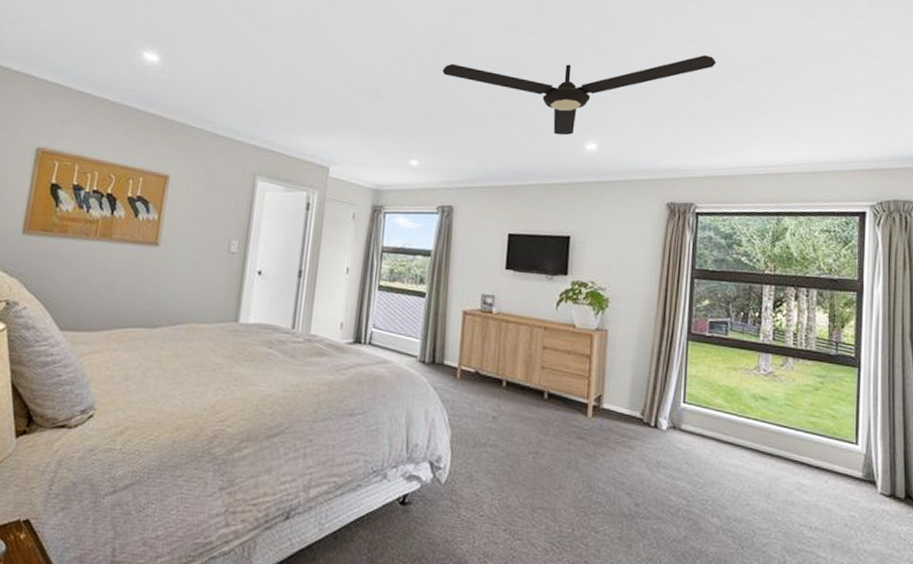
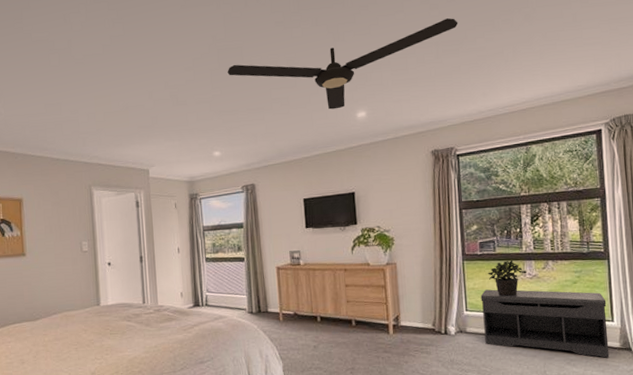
bench: none [702,380,852,489] -> present [480,289,610,358]
potted plant: none [715,349,761,393] -> present [488,260,527,296]

